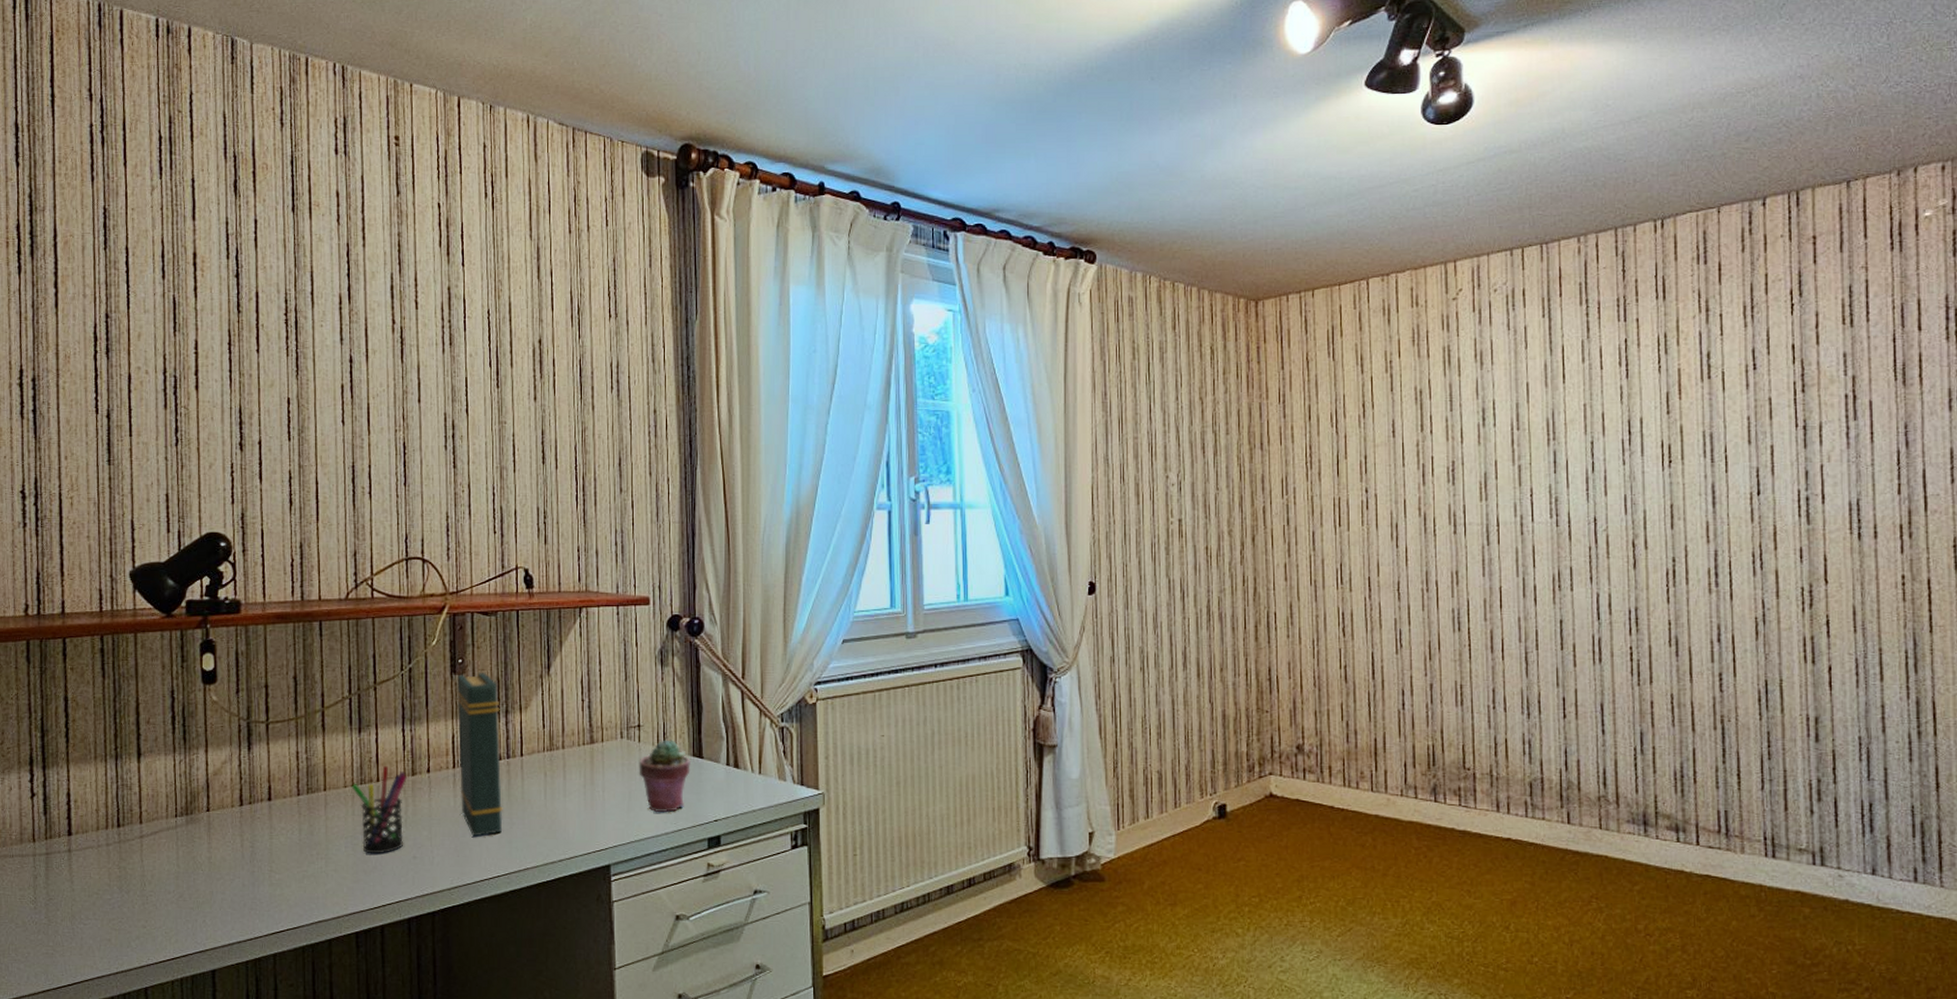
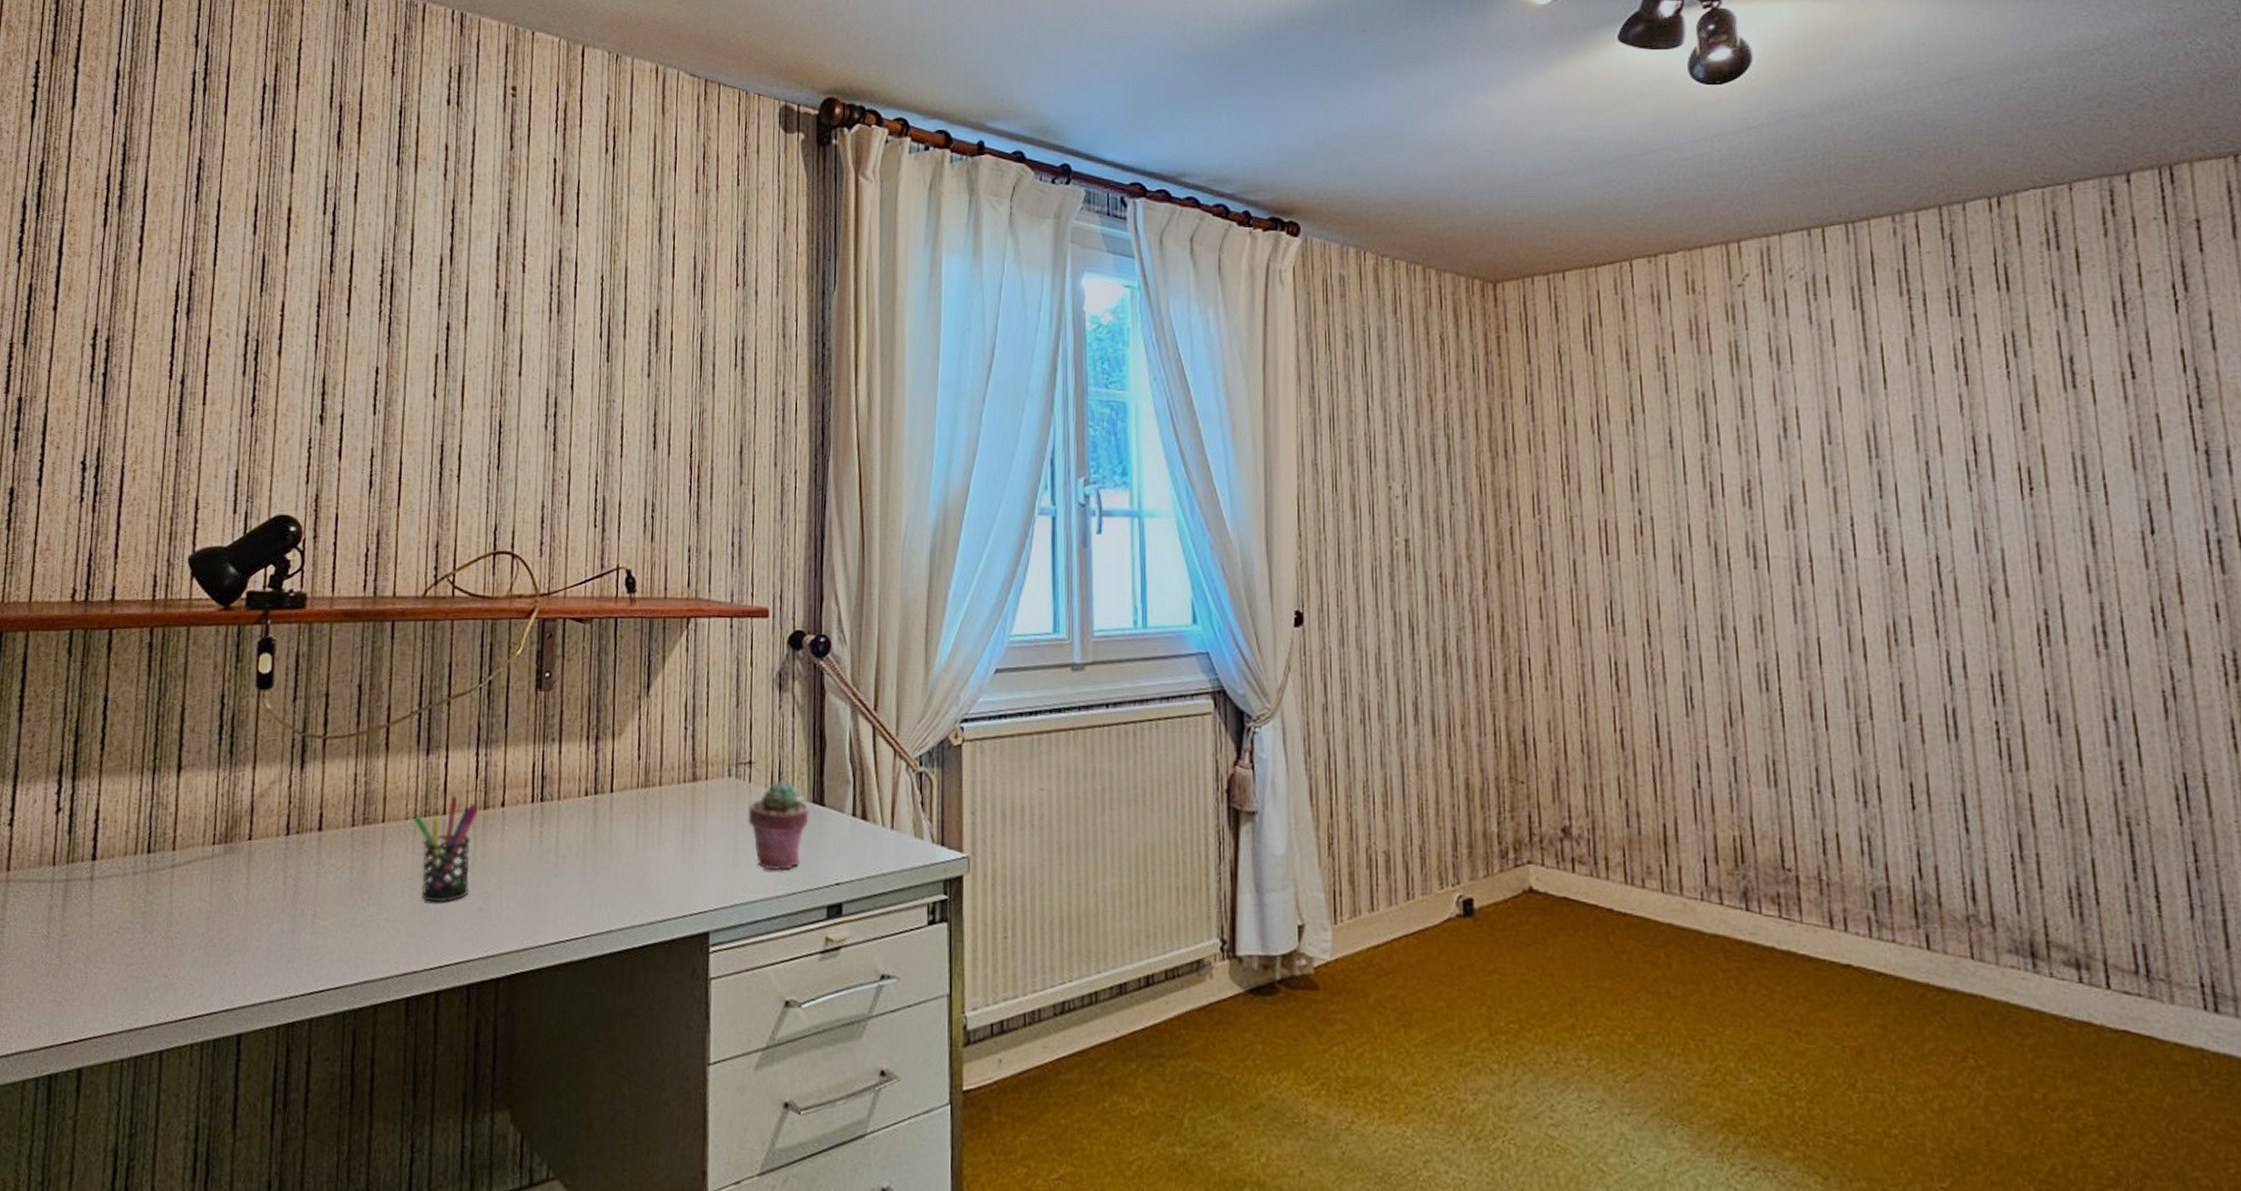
book: present [457,672,503,837] -> none [537,688,590,888]

